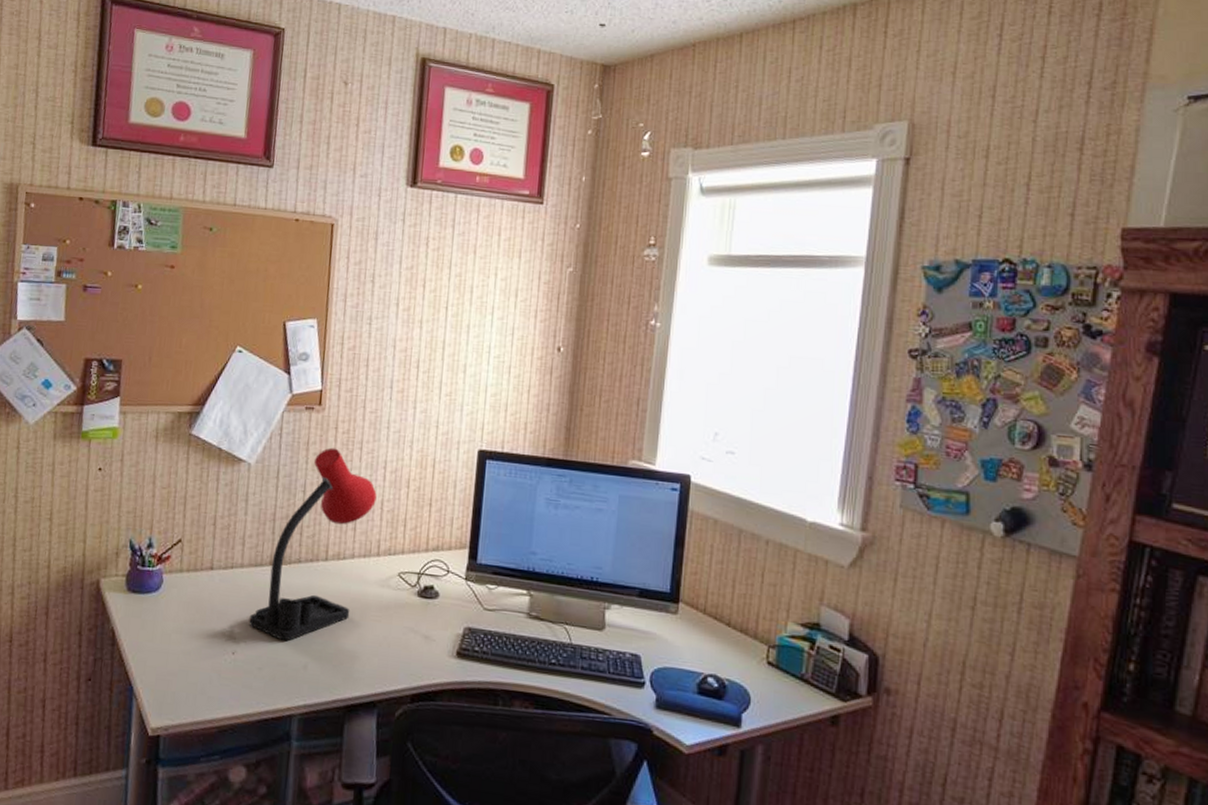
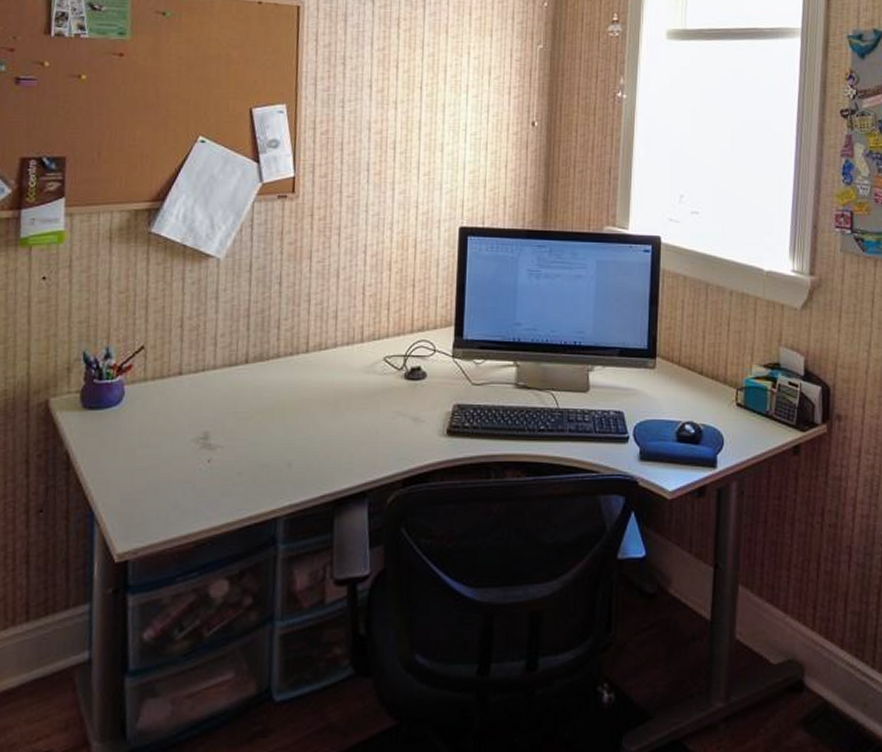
desk lamp: present [248,447,377,641] -> none [225,235,358,441]

